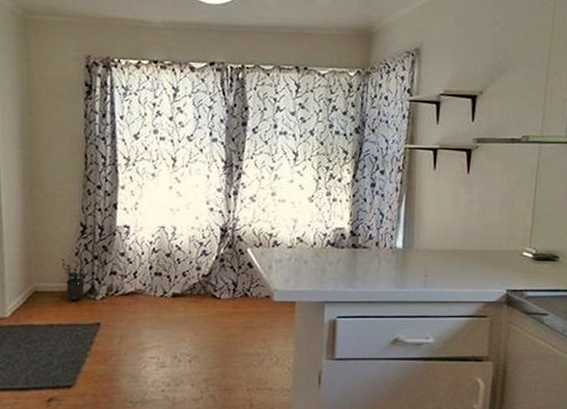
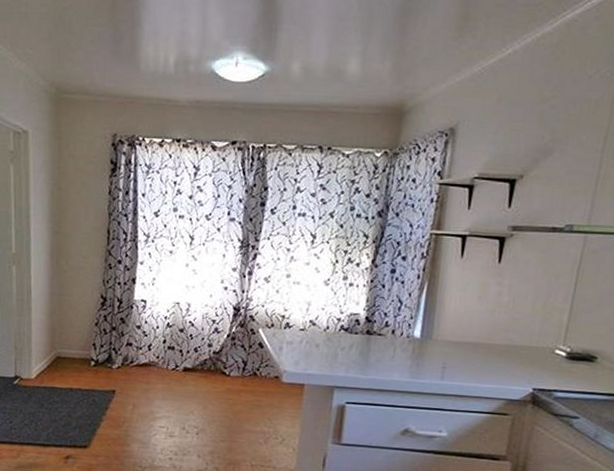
potted plant: present [61,258,86,300] -> none [82,327,105,368]

